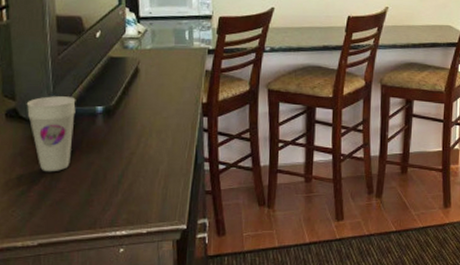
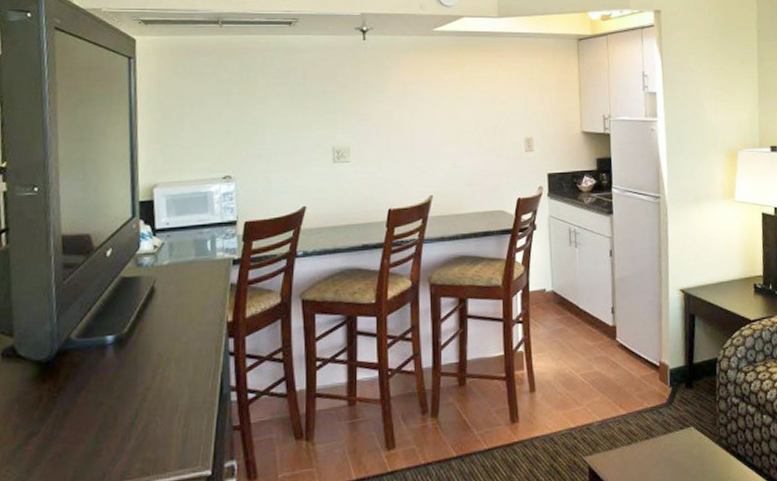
cup: present [26,96,76,172] -> none [25,327,83,419]

